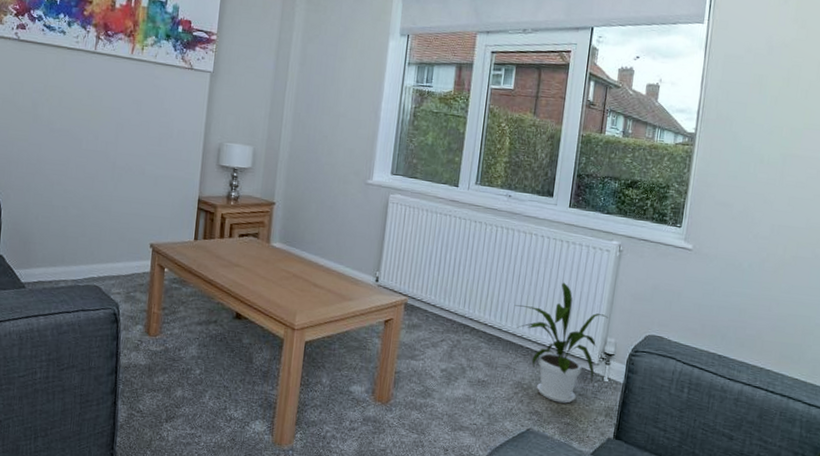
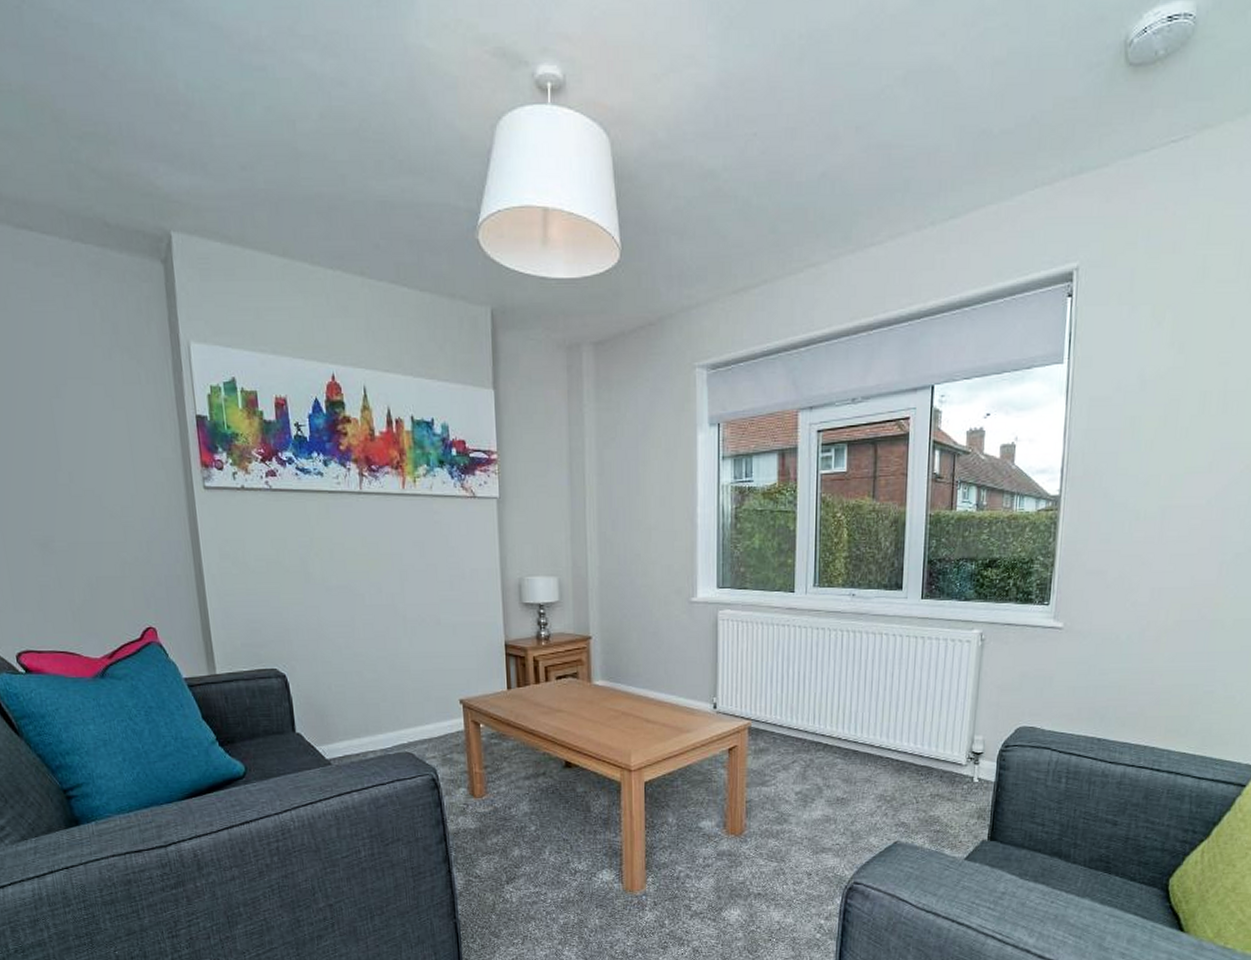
house plant: present [514,282,609,404] -> none [869,682,975,811]

